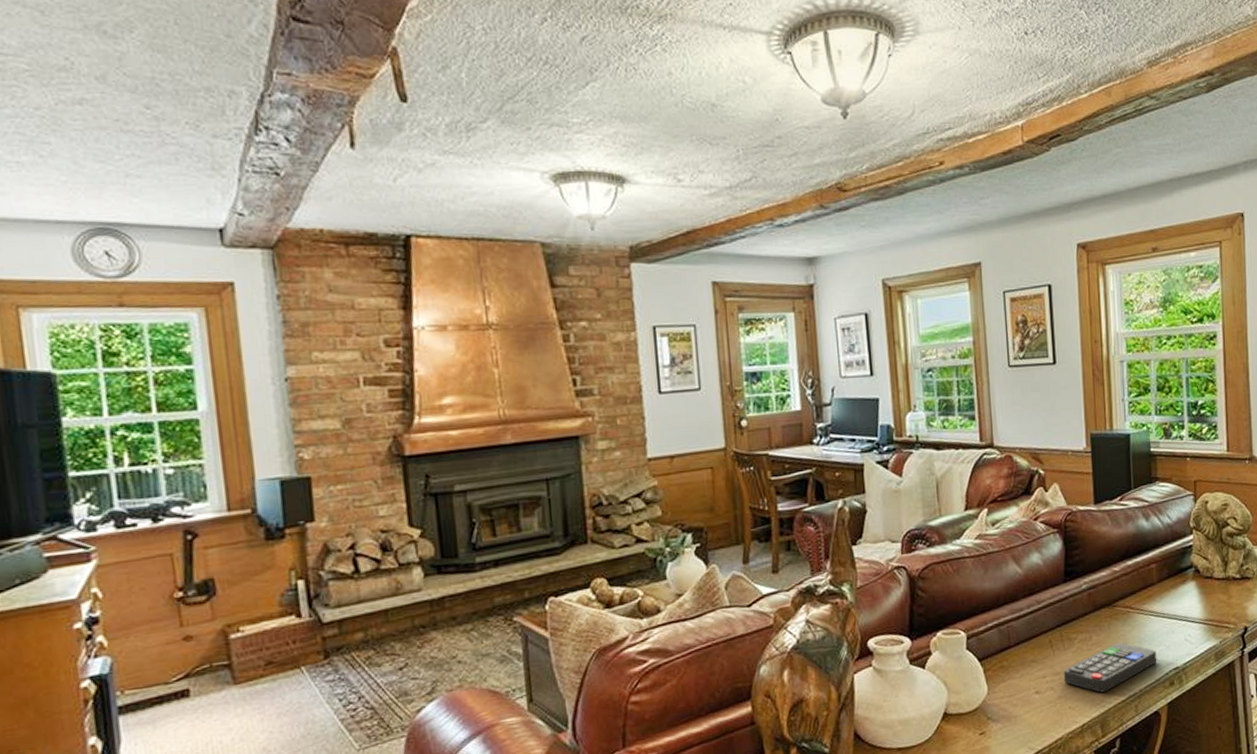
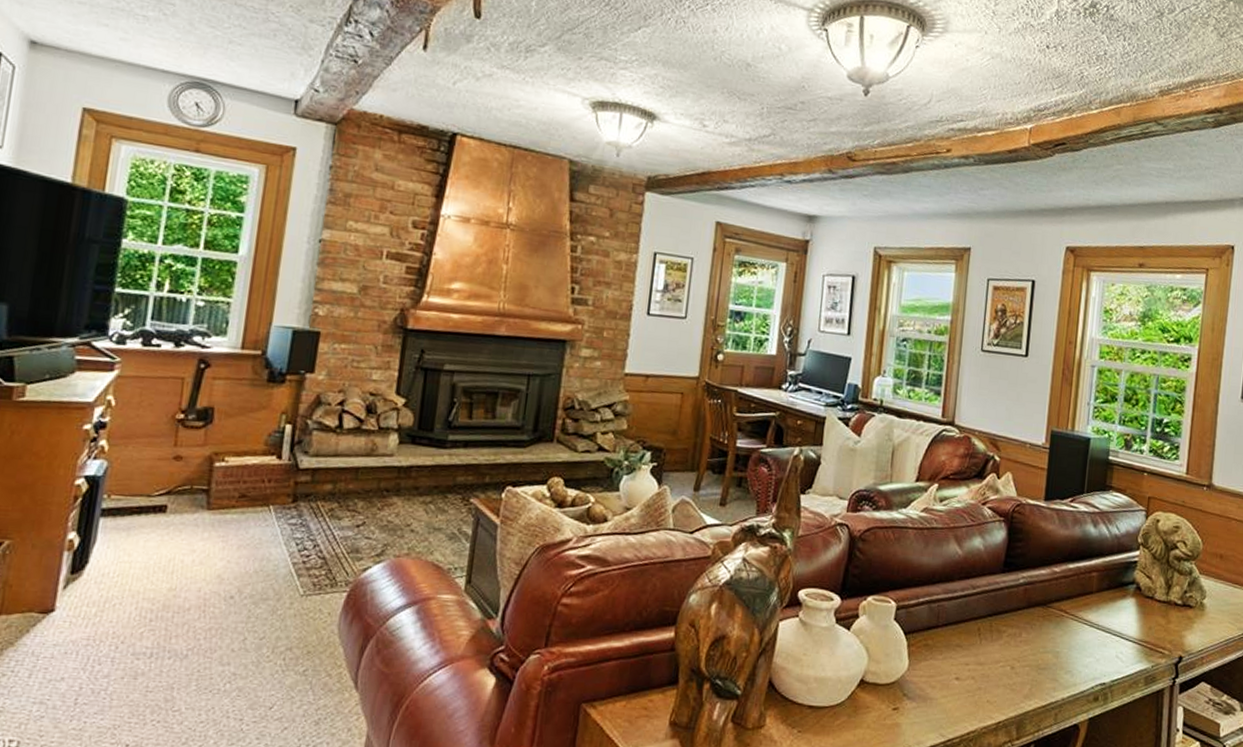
remote control: present [1063,642,1157,693] -> none [986,645,1085,693]

